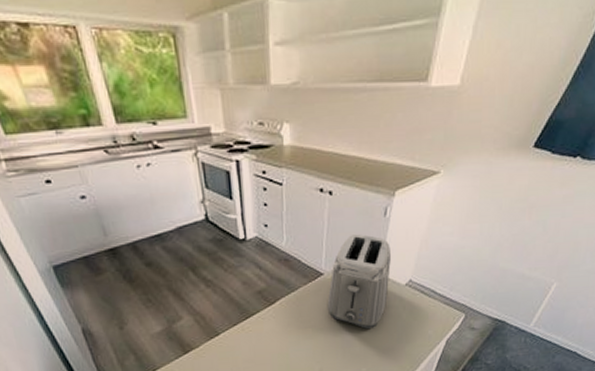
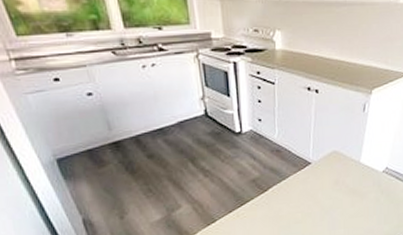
toaster: present [327,233,391,329] -> none [314,126,370,212]

